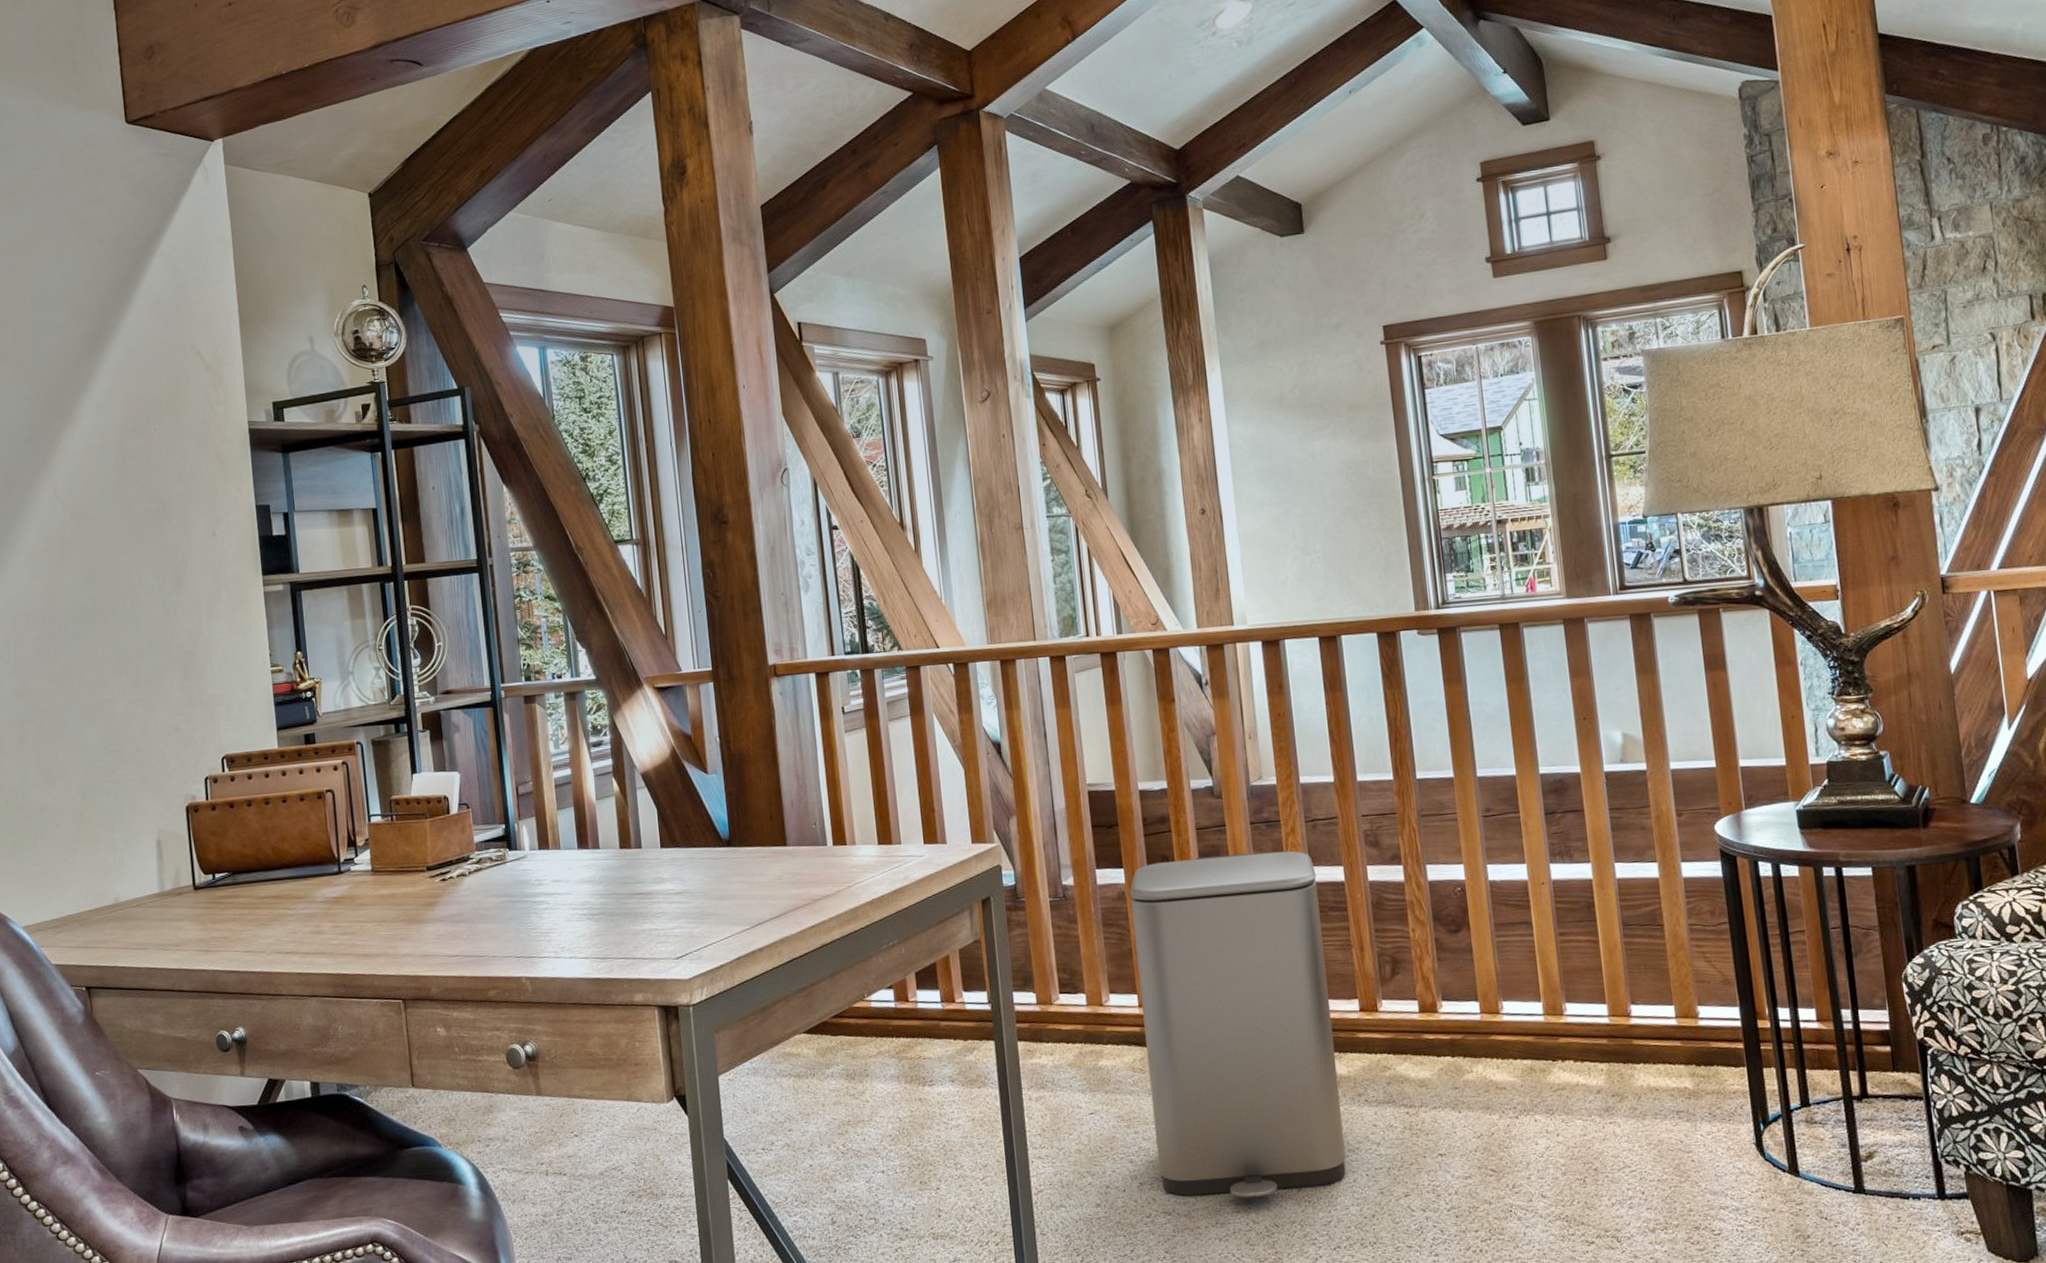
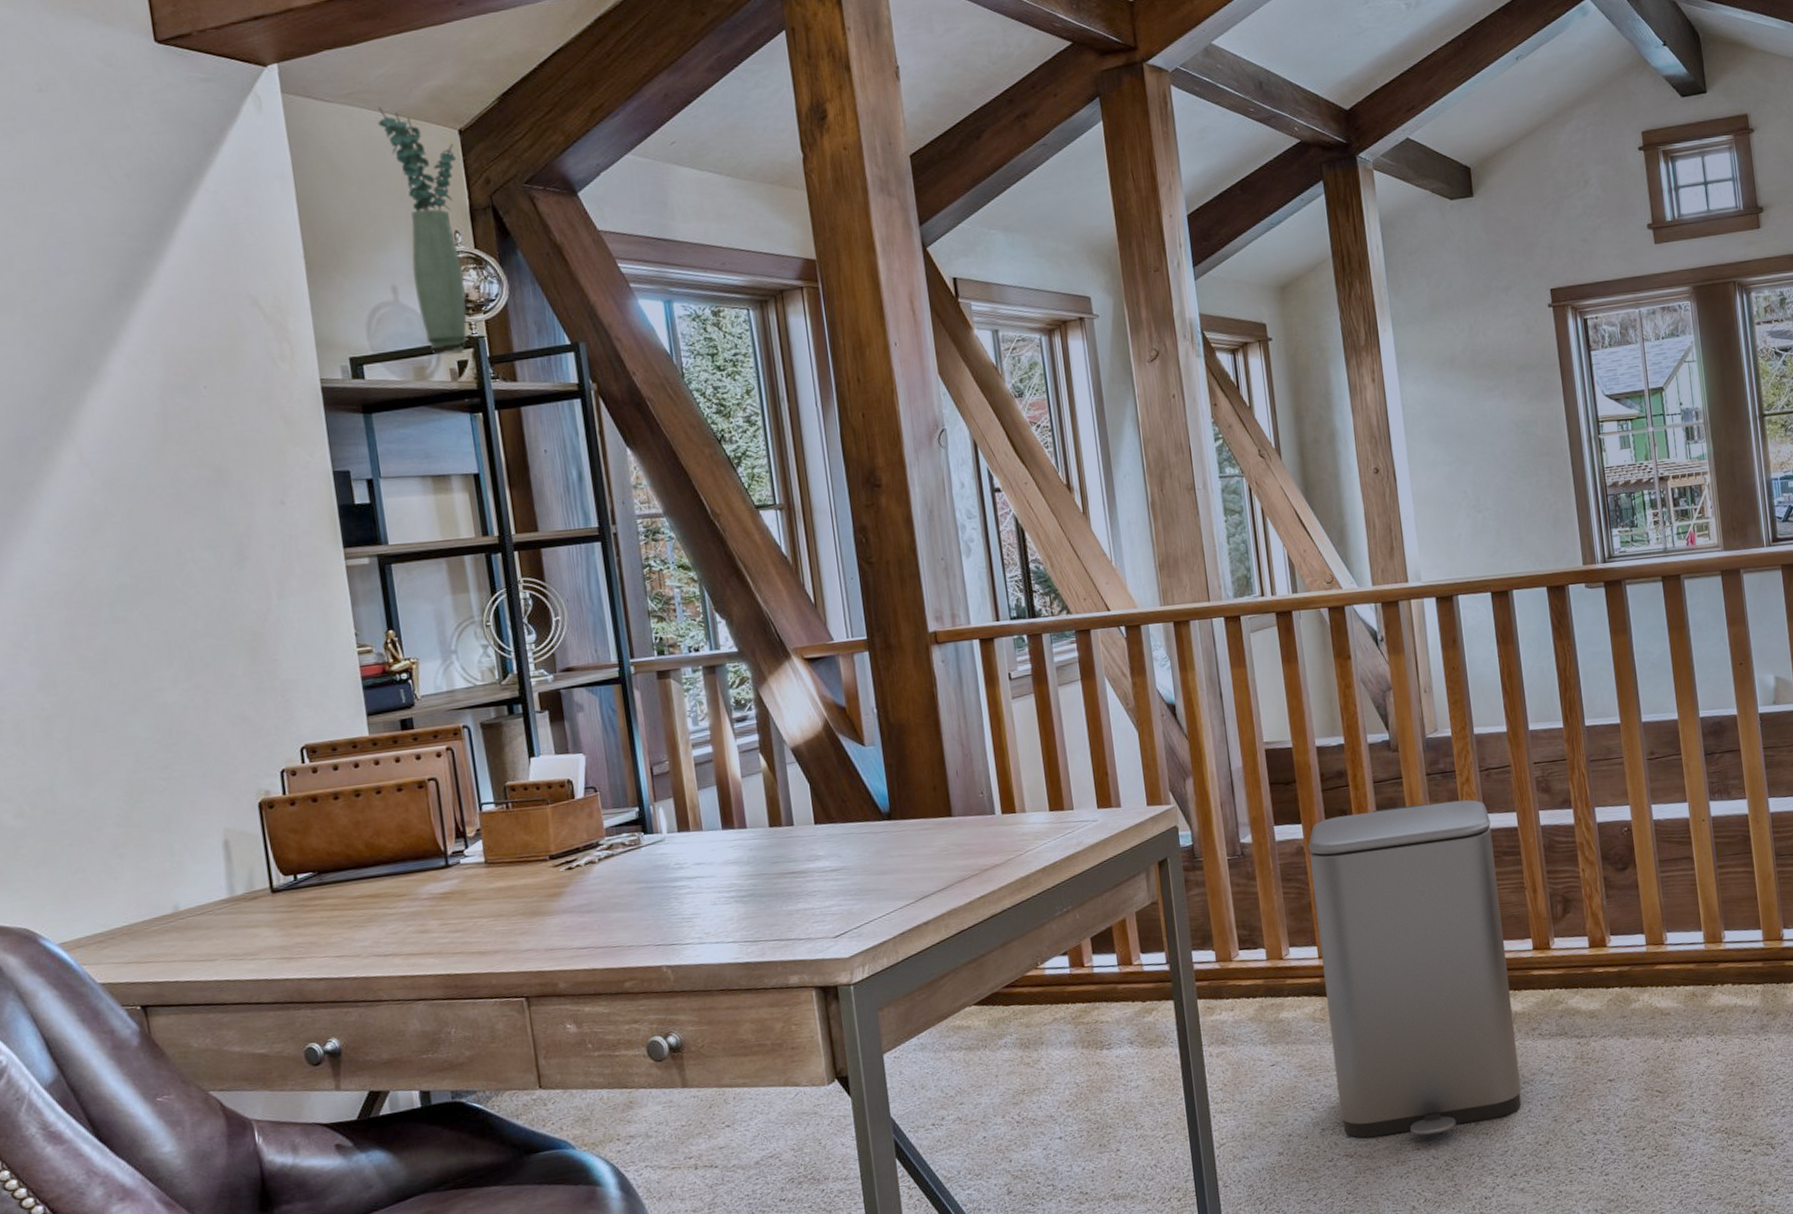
vase: none [302,174,371,400] -> present [377,107,467,356]

